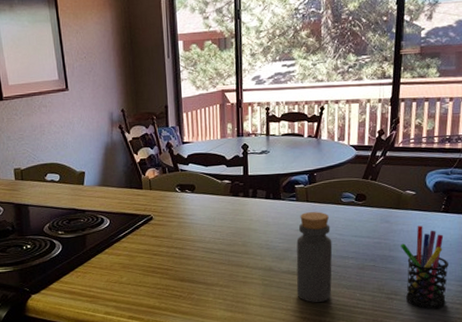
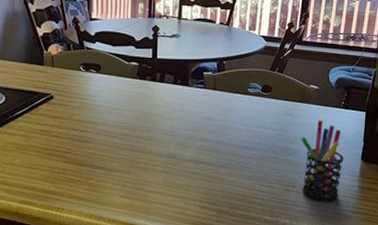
bottle: present [296,212,333,302] -> none [198,100,236,192]

